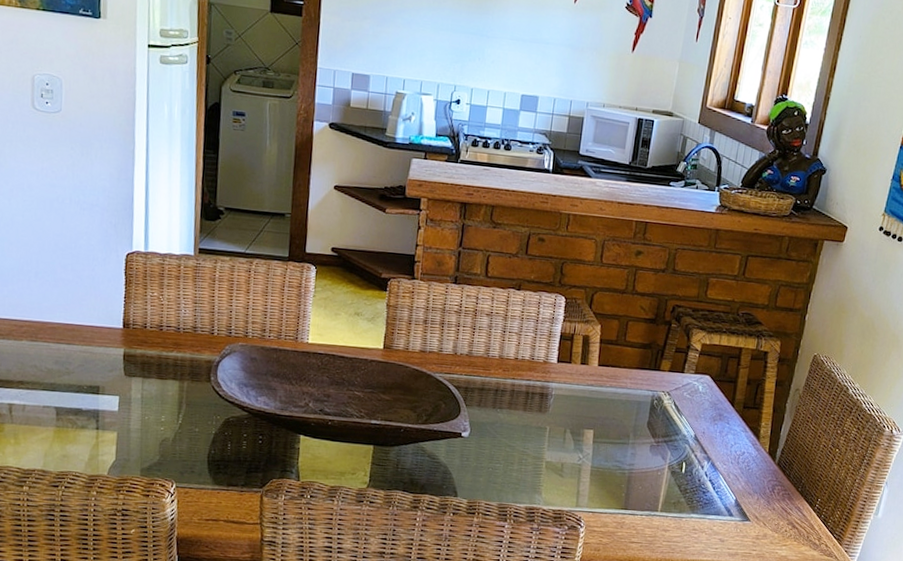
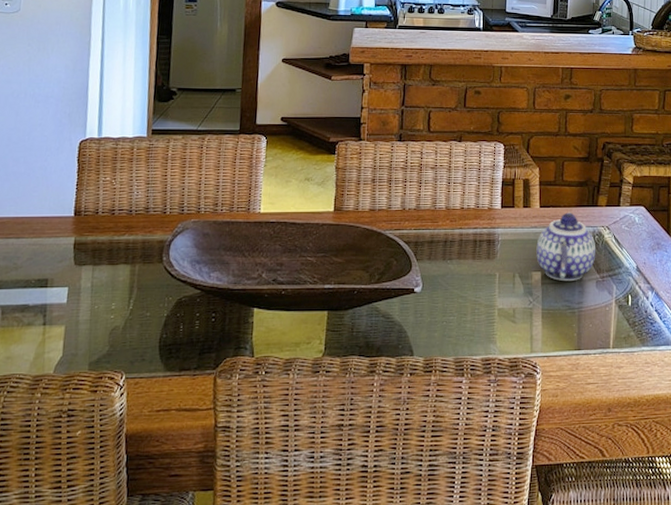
teapot: none [590,373,654,443] -> present [536,211,596,282]

